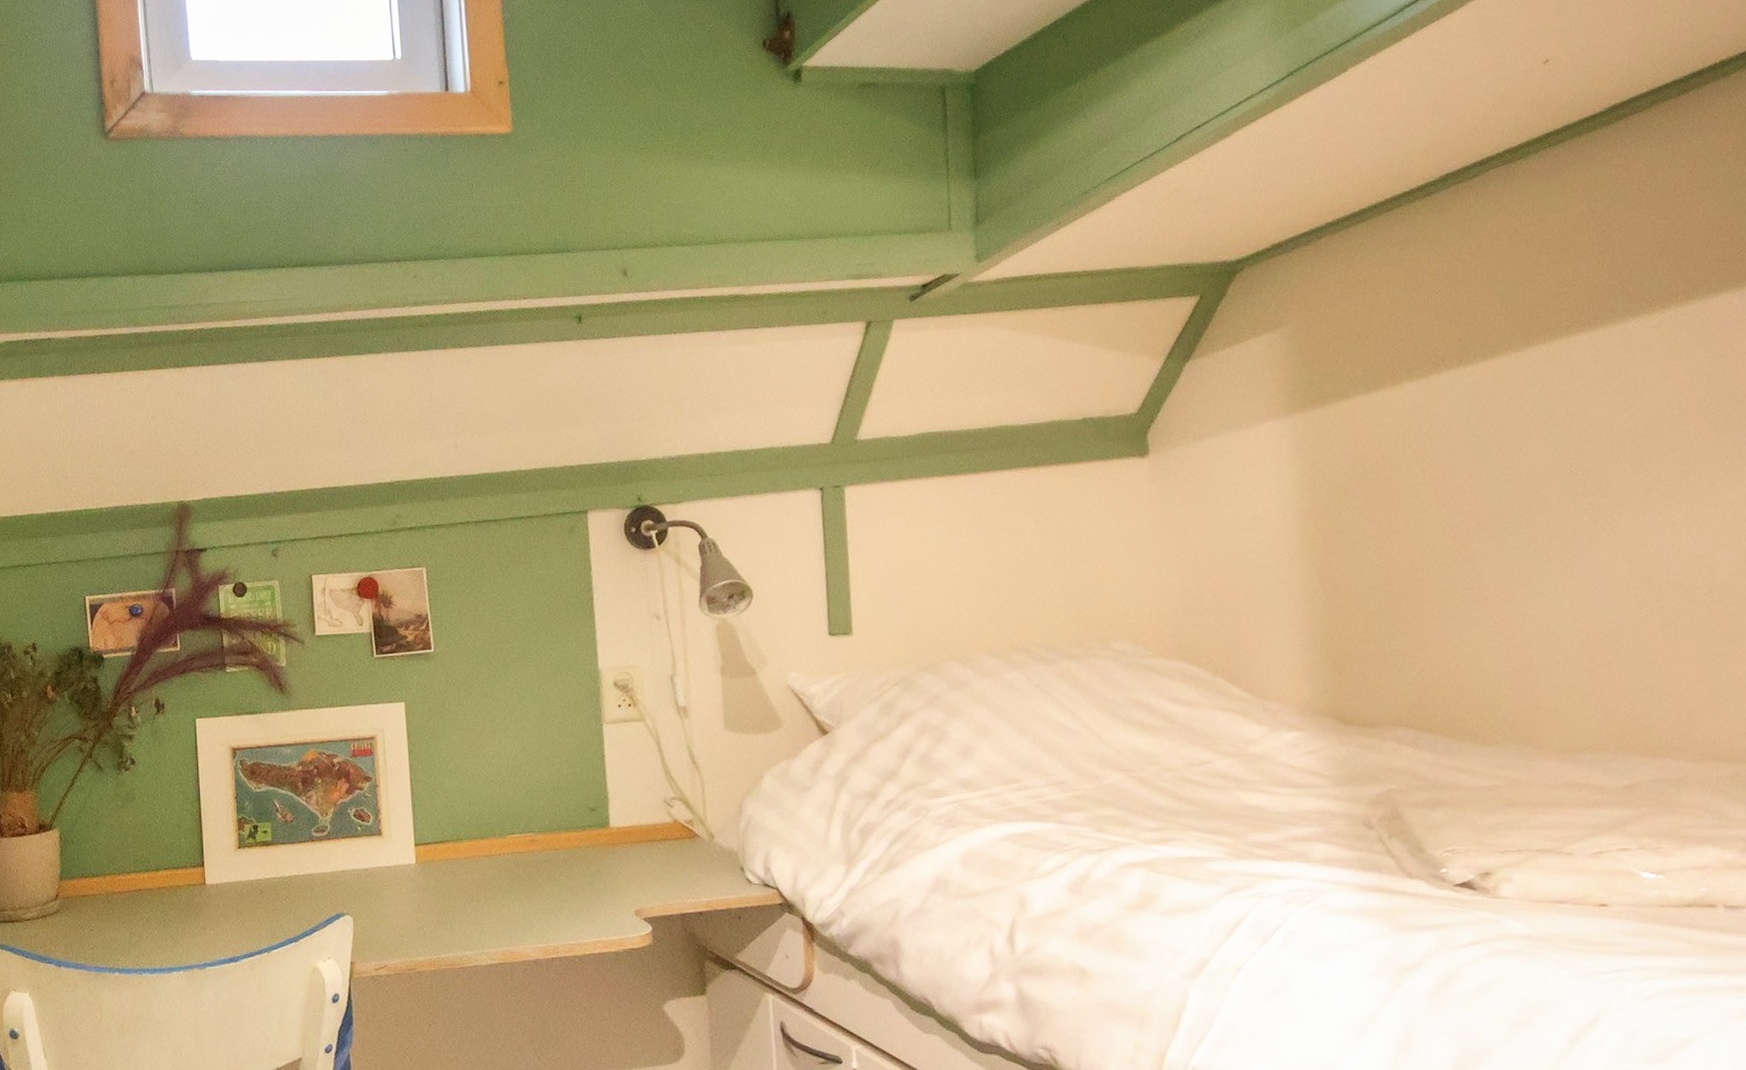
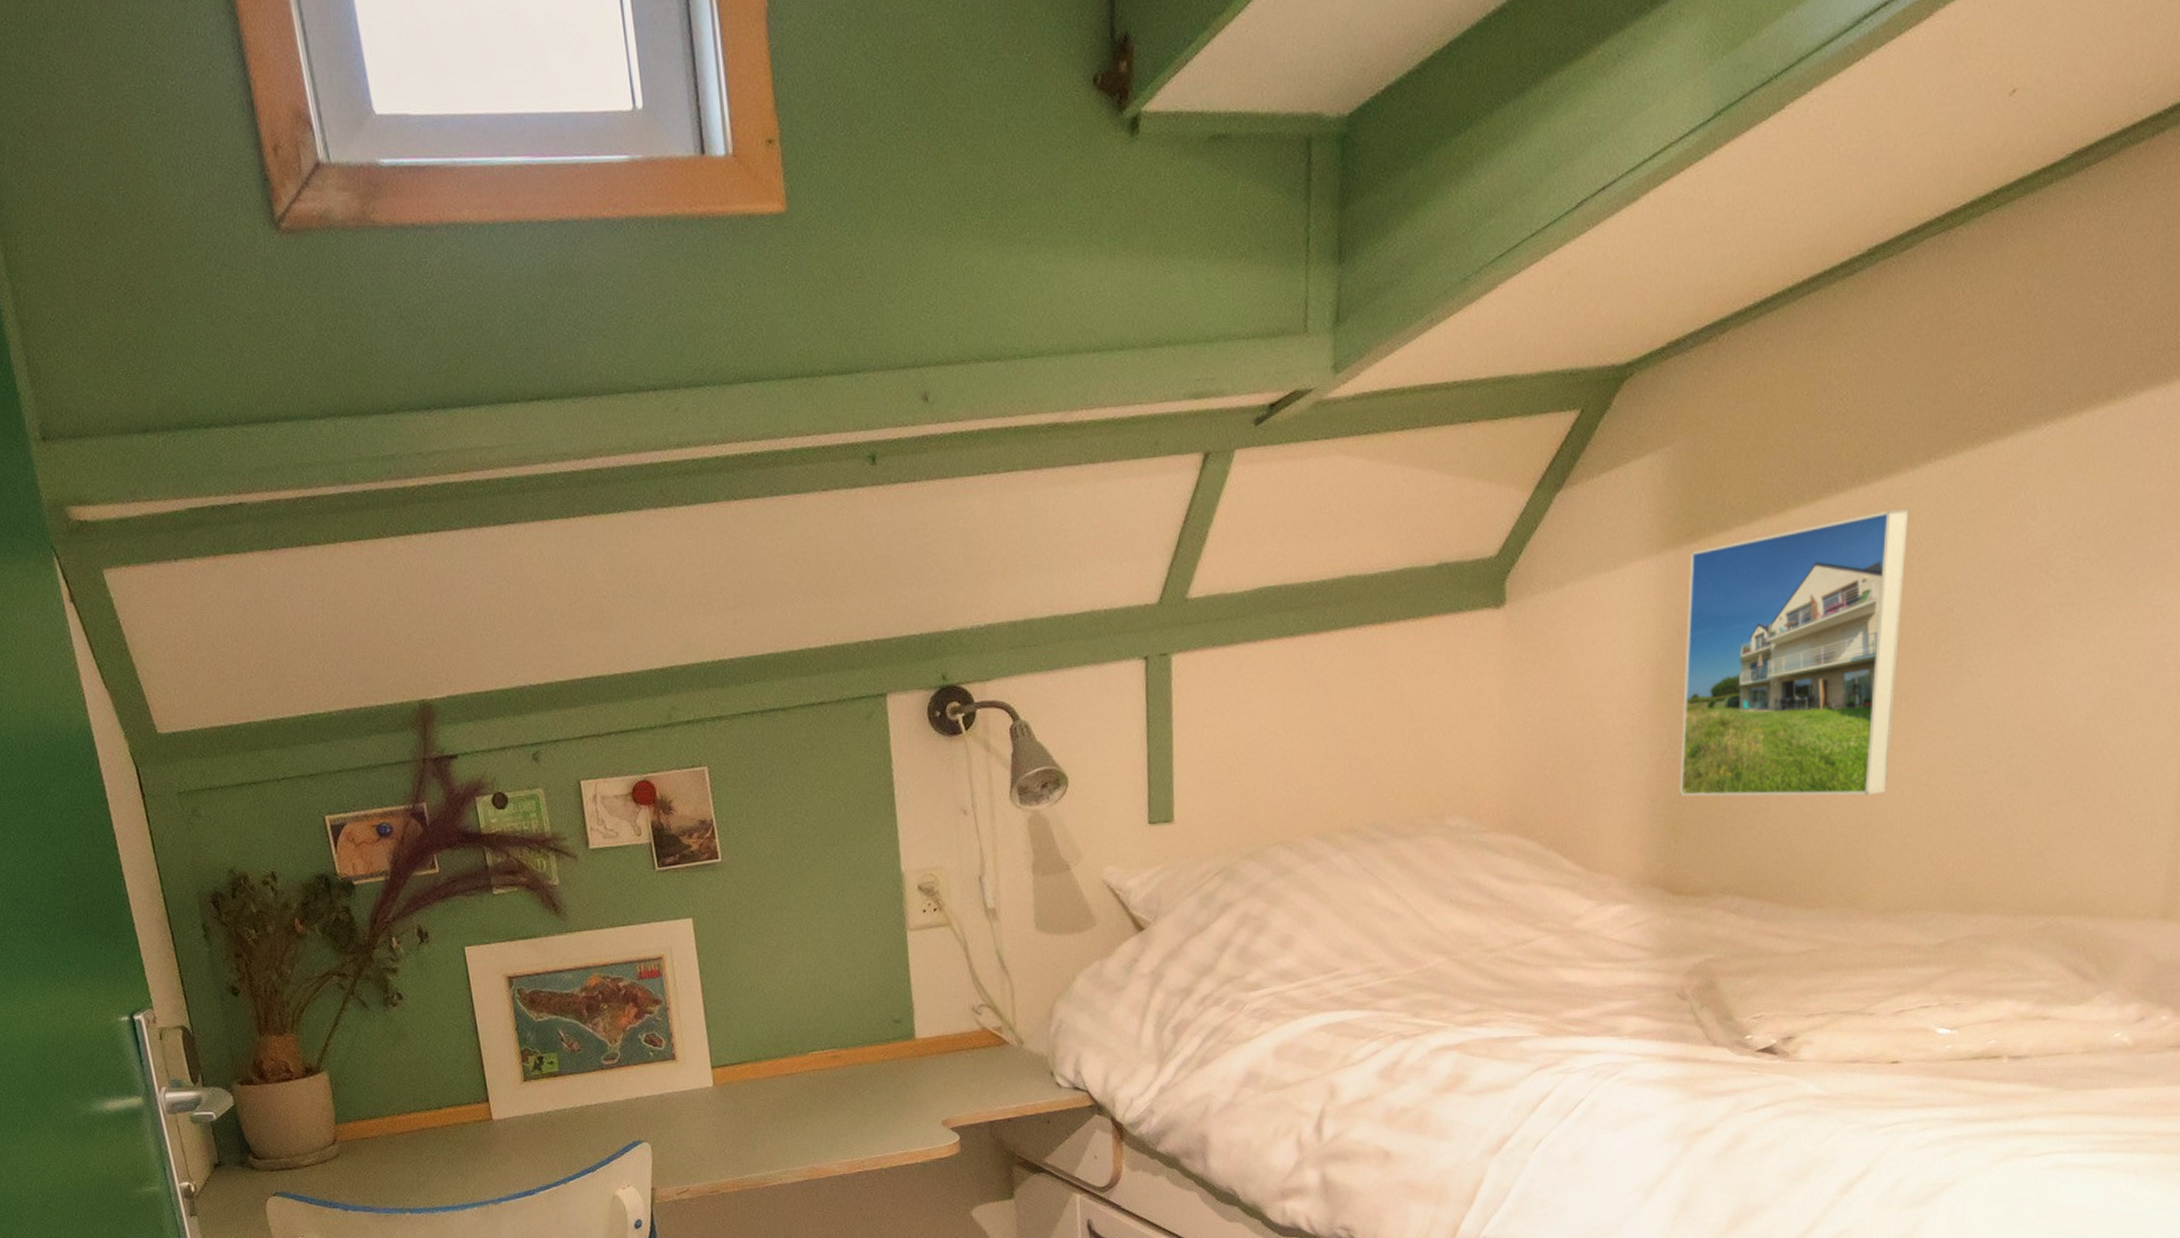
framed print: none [1317,384,1543,639] -> present [1678,508,1909,797]

